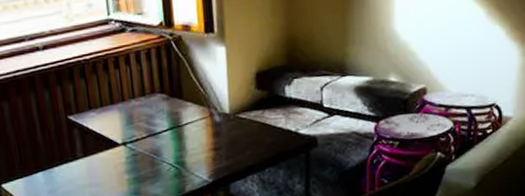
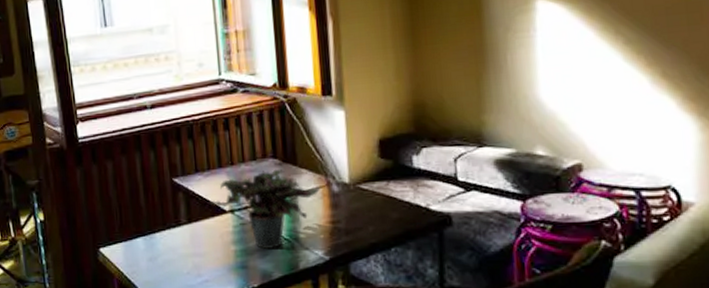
potted plant: none [103,104,205,176] -> present [209,170,321,249]

